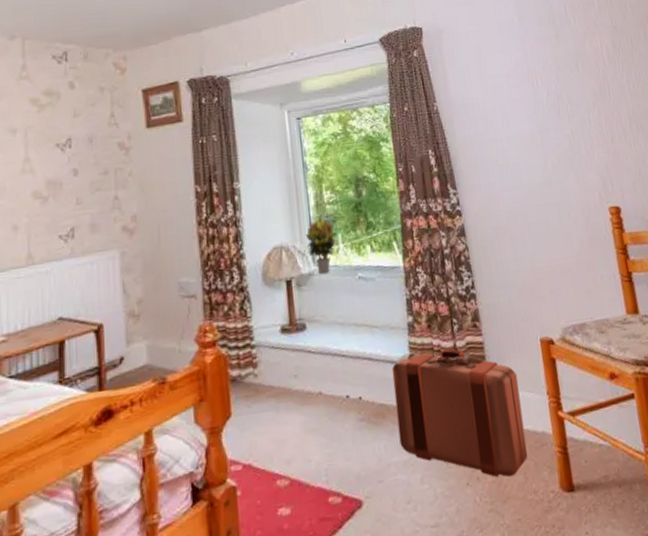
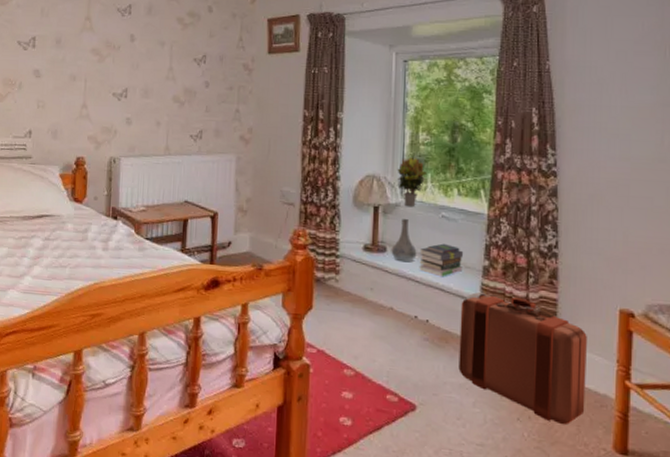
vase: none [311,288,339,338] -> present [391,219,417,263]
books: none [341,306,387,346] -> present [419,243,464,277]

